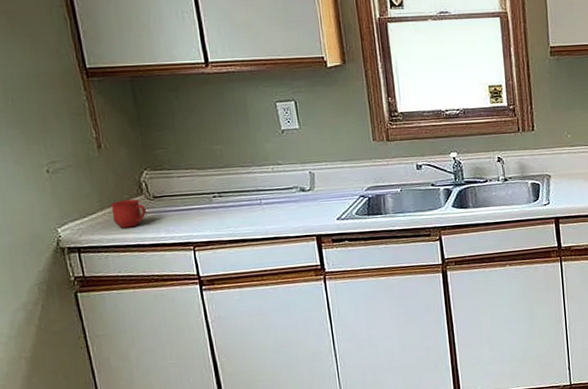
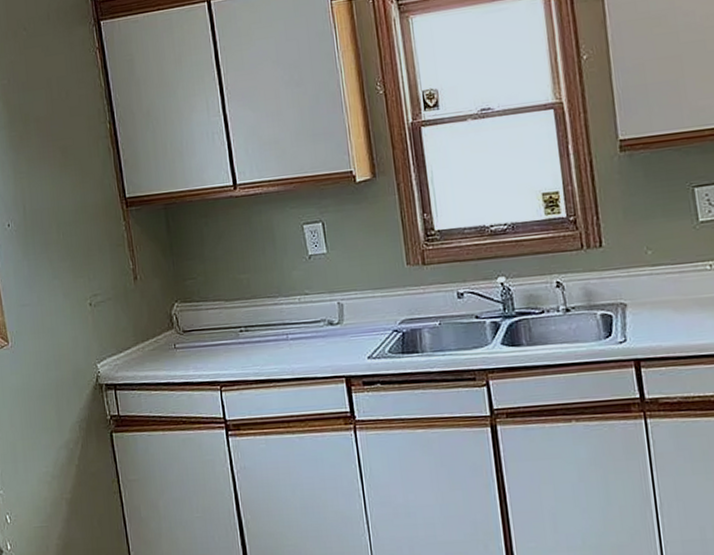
mug: present [110,199,146,228] -> none [144,334,176,365]

